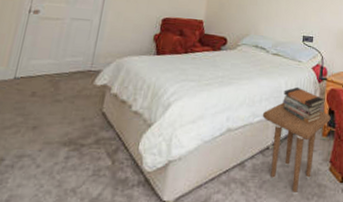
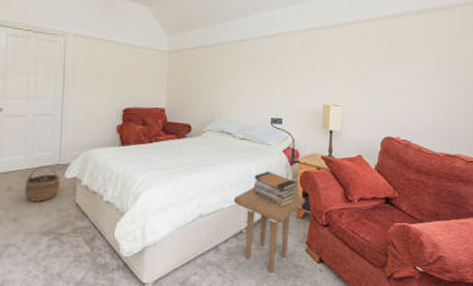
wicker basket: none [49,70,90,109] -> present [24,165,60,202]

